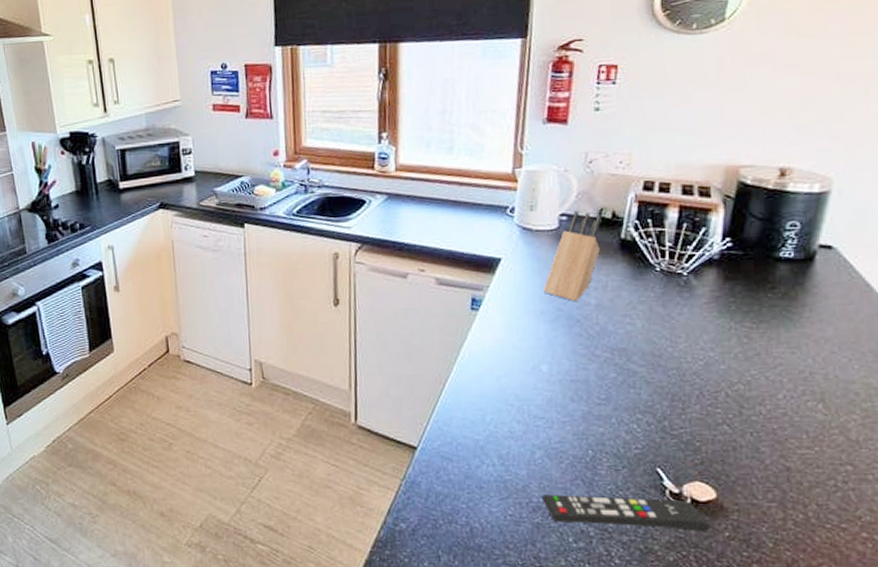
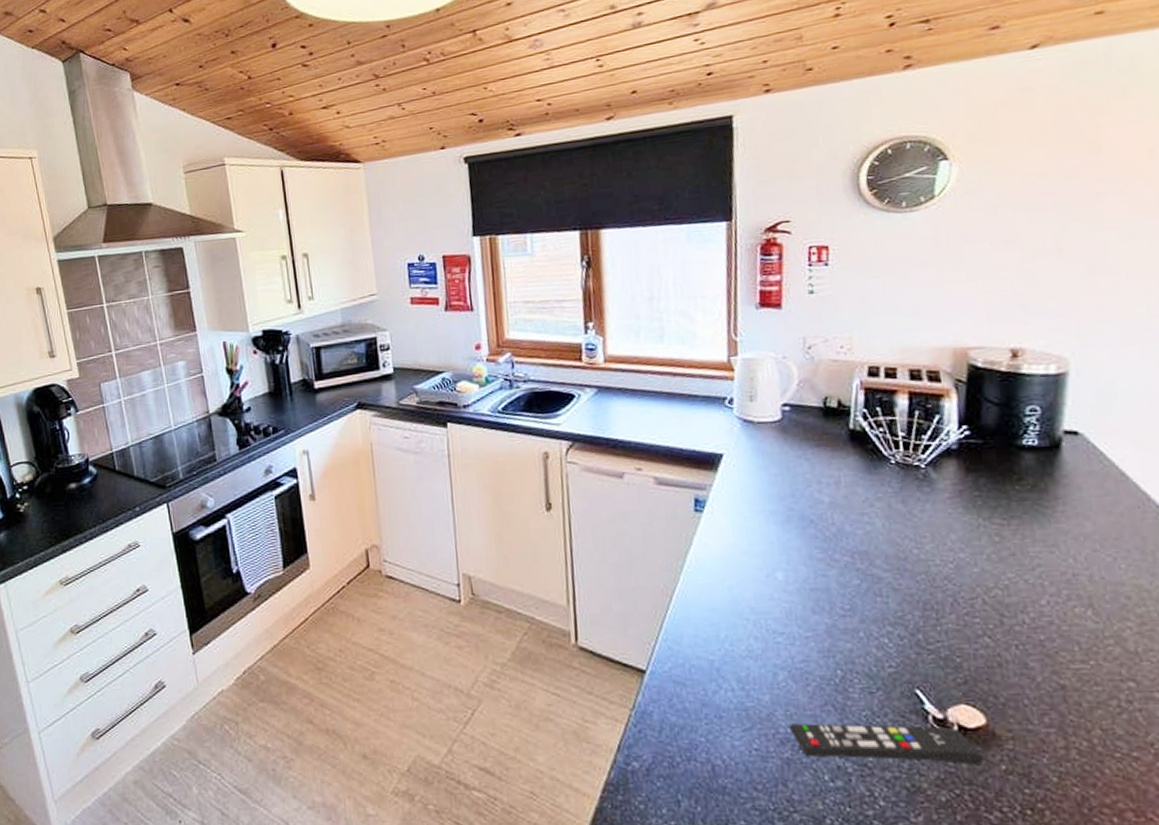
knife block: present [543,211,602,302] -> none [771,400,829,501]

